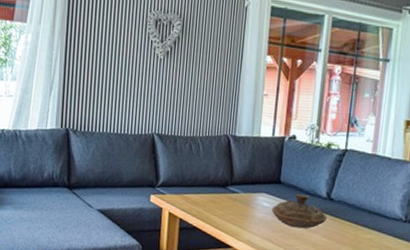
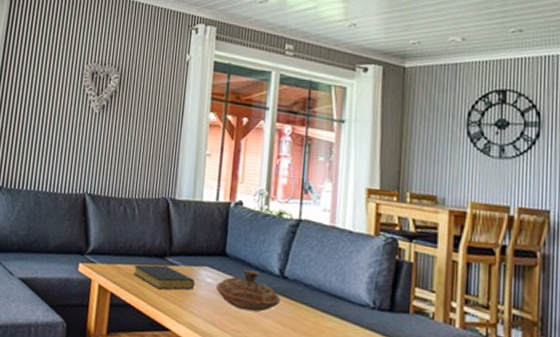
hardback book: none [199,193,253,215] -> present [133,264,195,290]

